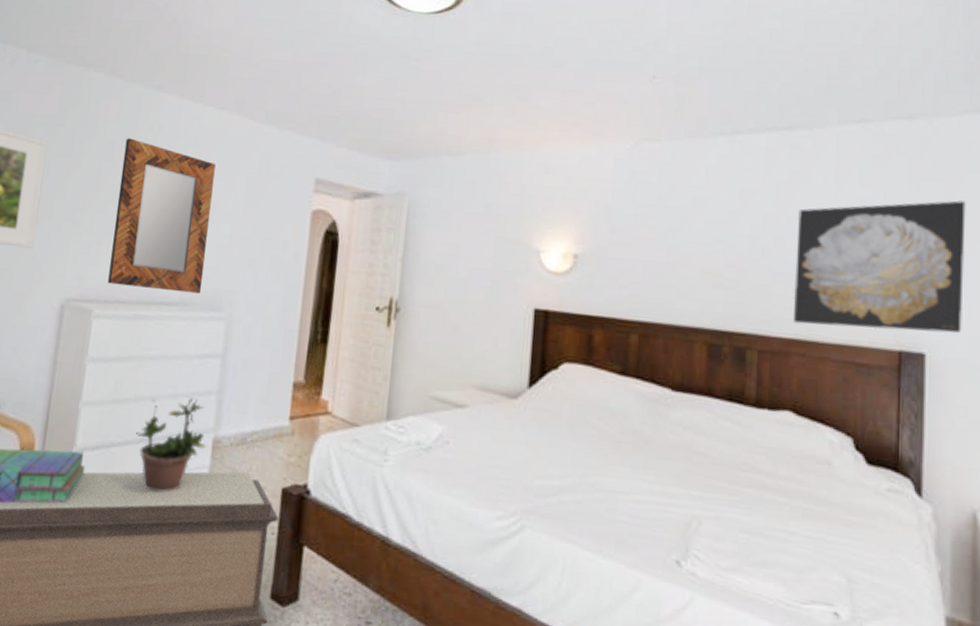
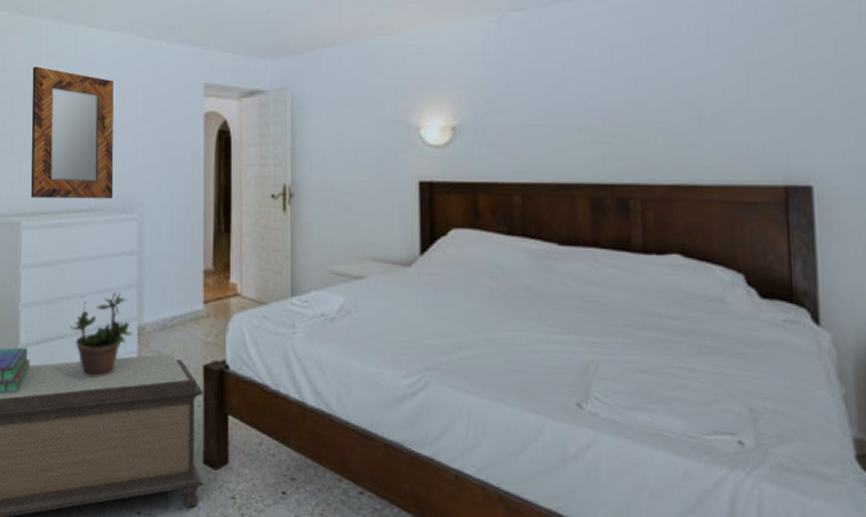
wall art: present [793,200,966,334] -> none [670,32,849,170]

